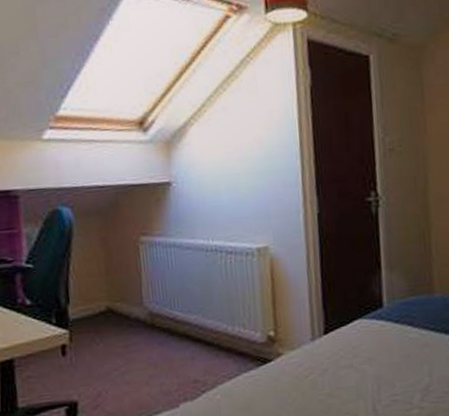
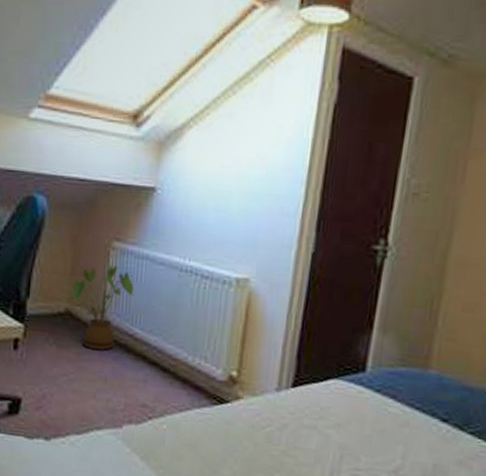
house plant: none [106,258,168,340] -> present [66,265,135,350]

